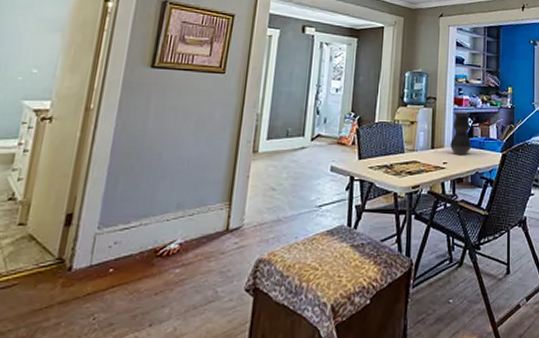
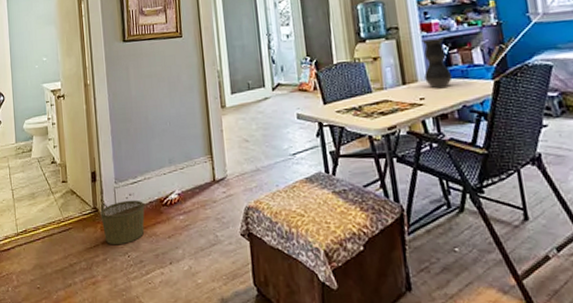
basket: none [64,249,133,306] -> present [100,199,145,245]

